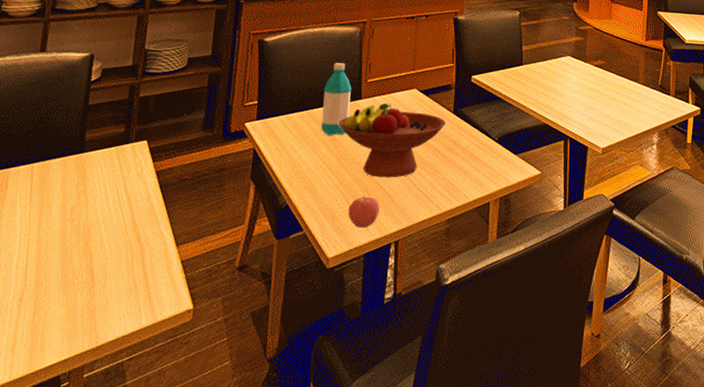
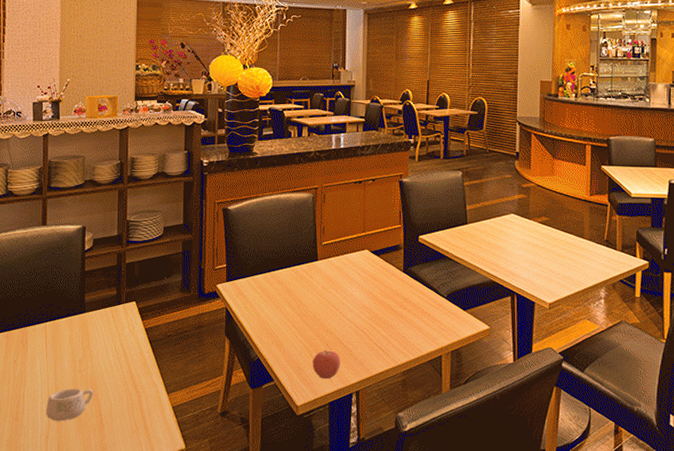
teacup: none [22,240,86,280] -> present [45,388,94,421]
water bottle: present [321,63,352,136] -> none [283,227,309,295]
fruit bowl: present [338,103,446,178] -> none [299,263,397,333]

